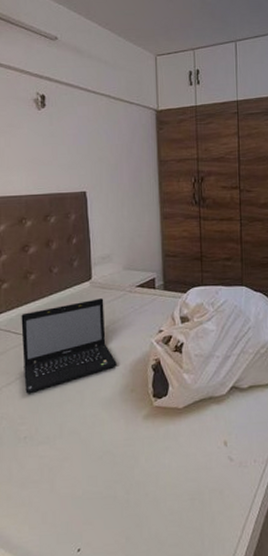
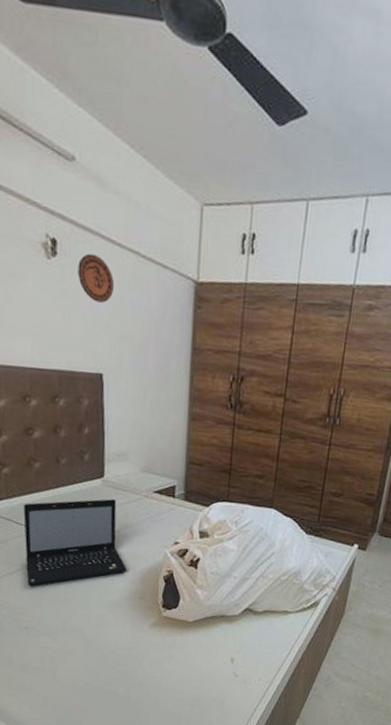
decorative plate: none [62,101,91,137] -> present [78,253,114,303]

